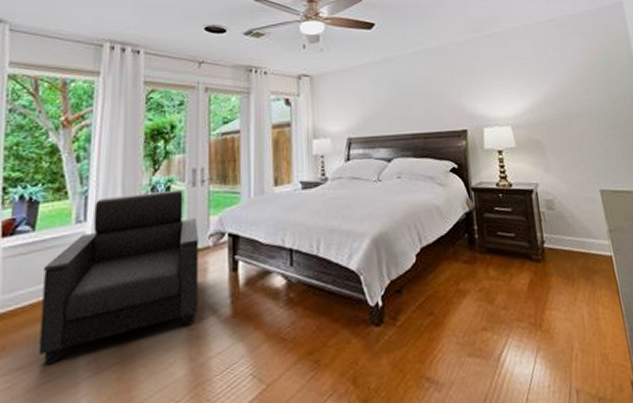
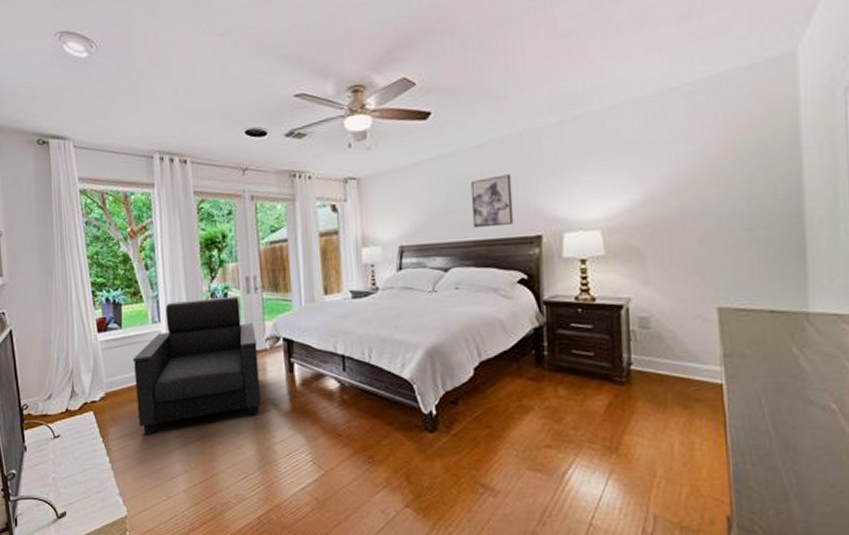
wall art: none [408,78,445,123] -> present [470,174,514,228]

